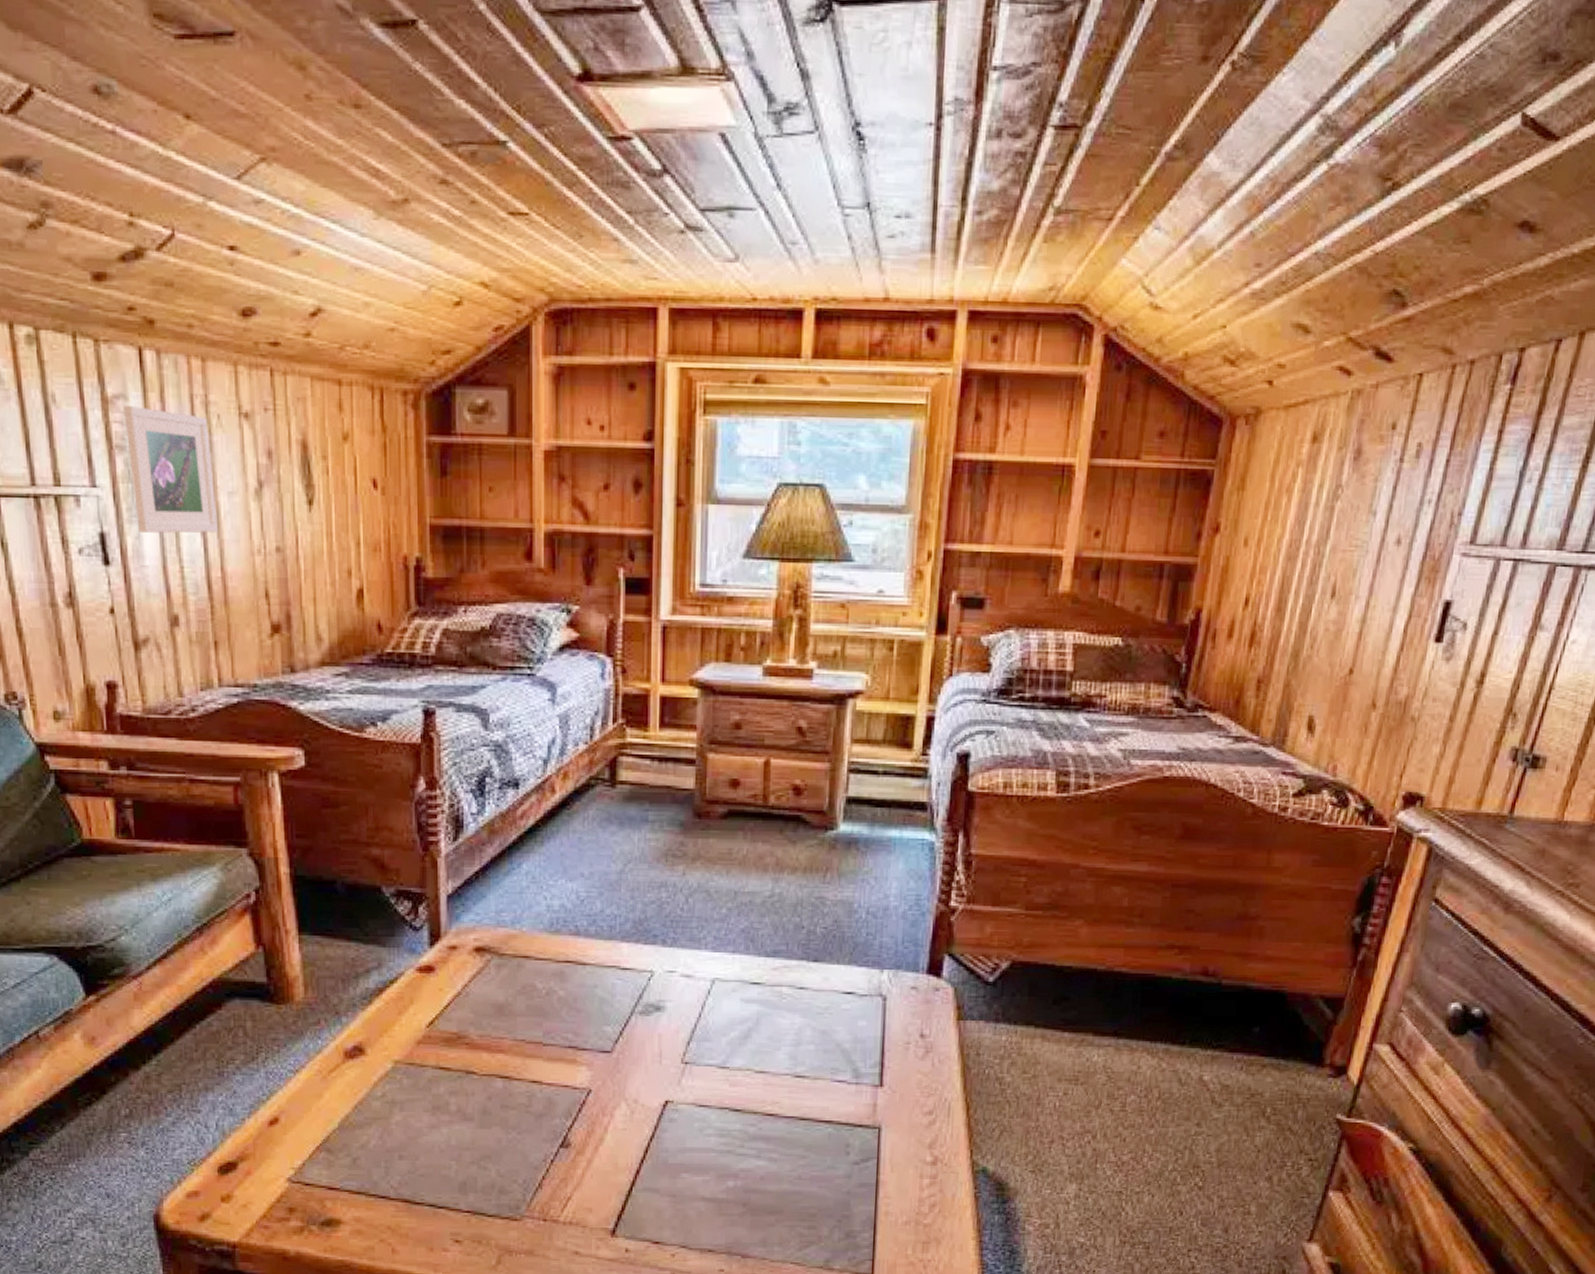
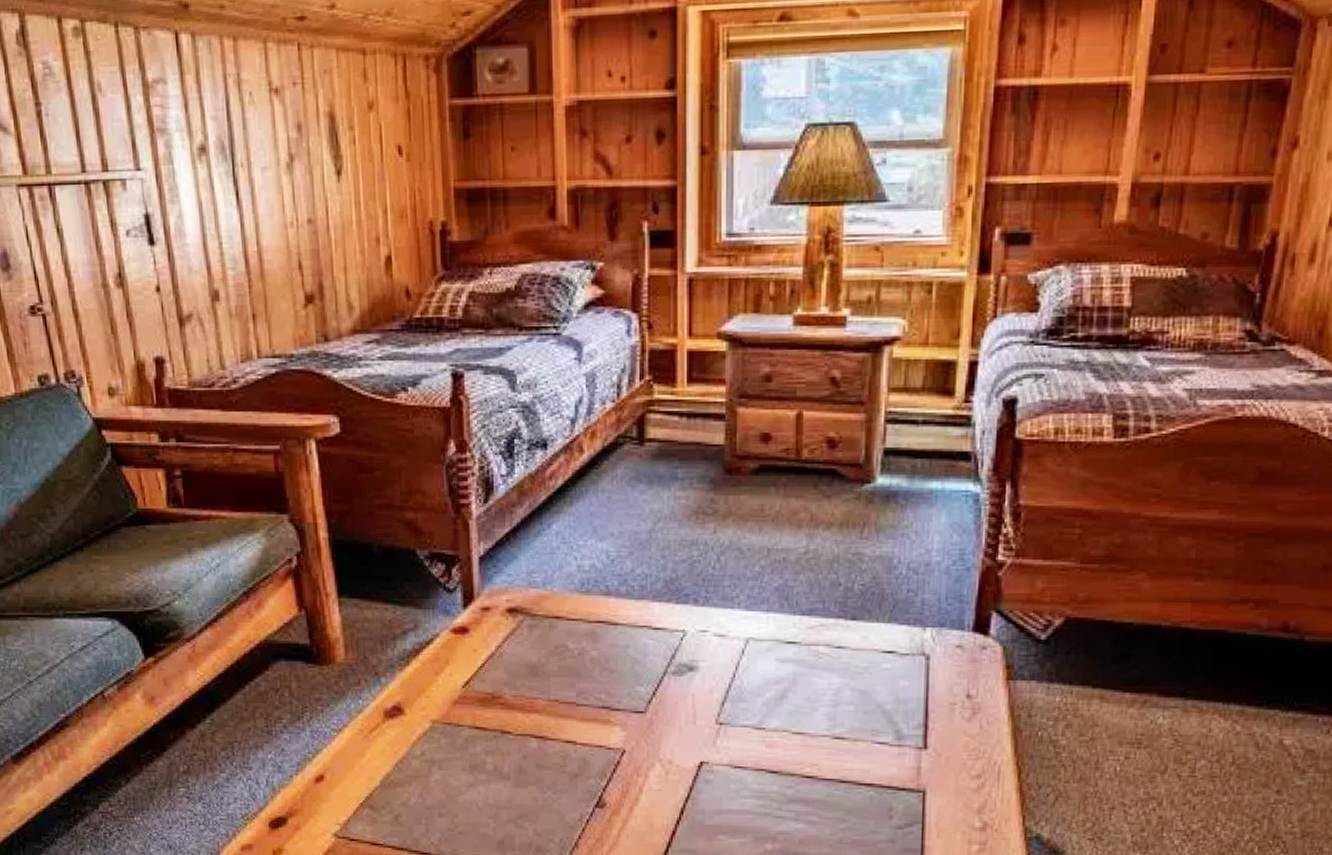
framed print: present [124,406,218,534] -> none [163,89,253,212]

